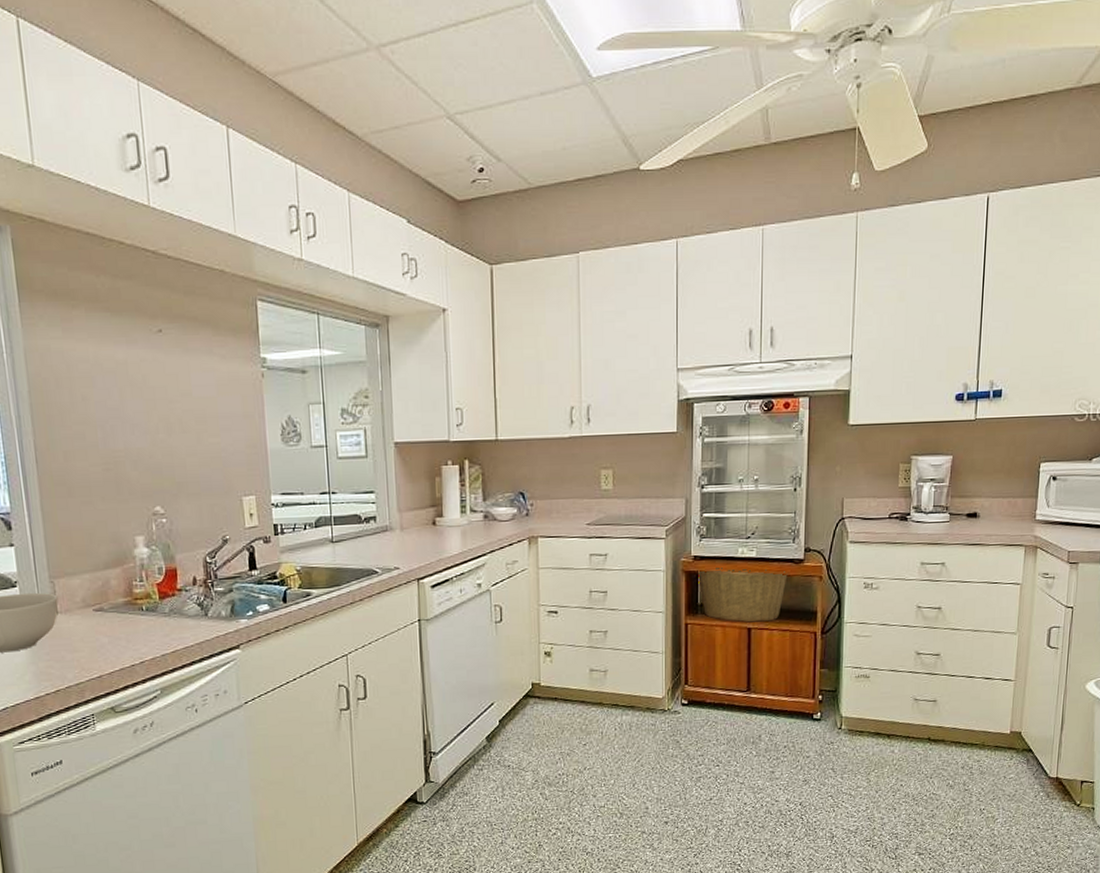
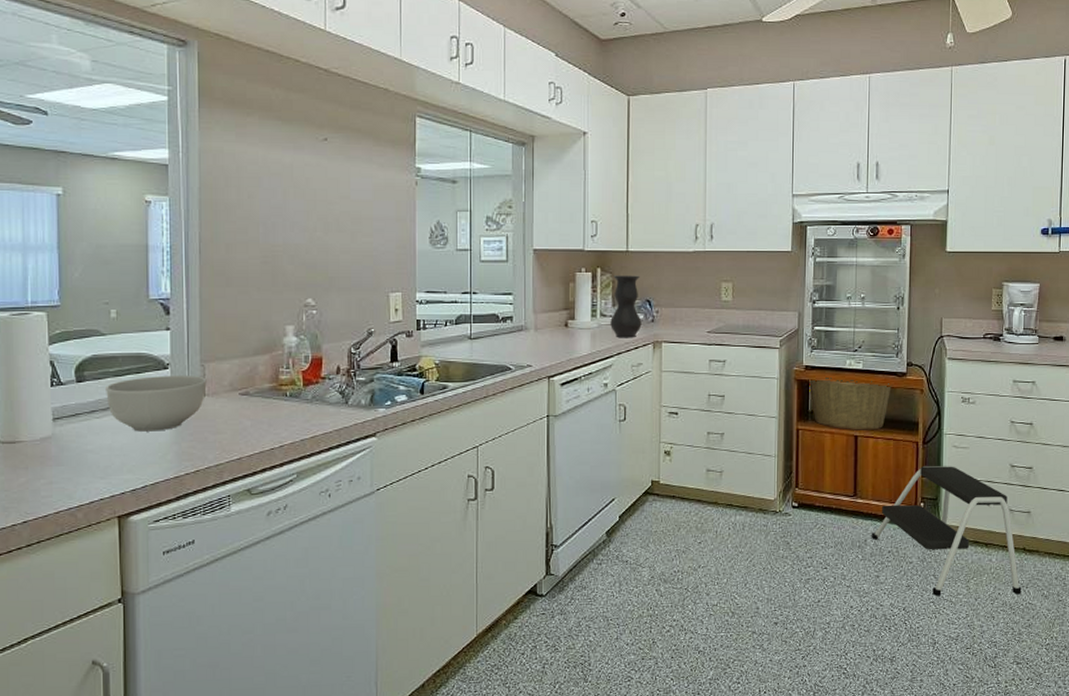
vase: none [481,466,516,535] -> present [610,275,642,338]
step stool: none [765,656,926,789] -> present [871,466,1022,596]

